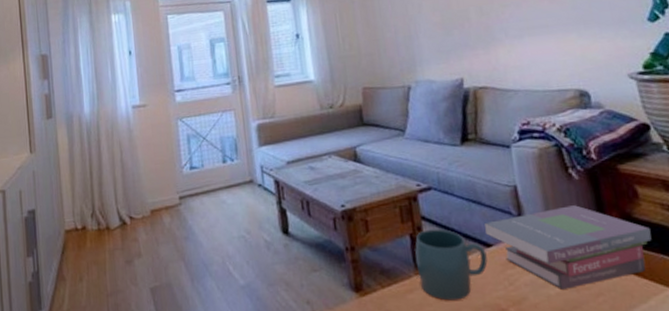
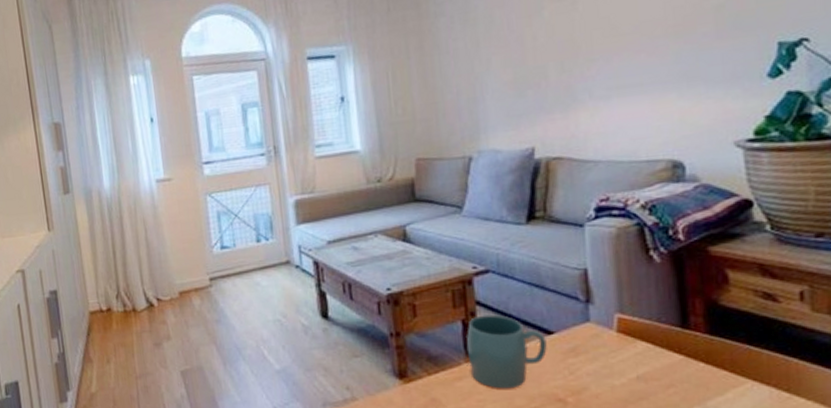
books: present [485,205,652,289] -> none [547,291,738,380]

